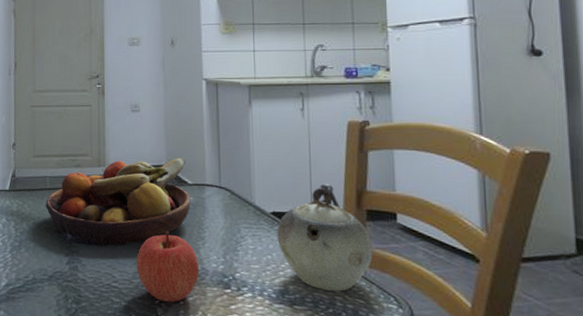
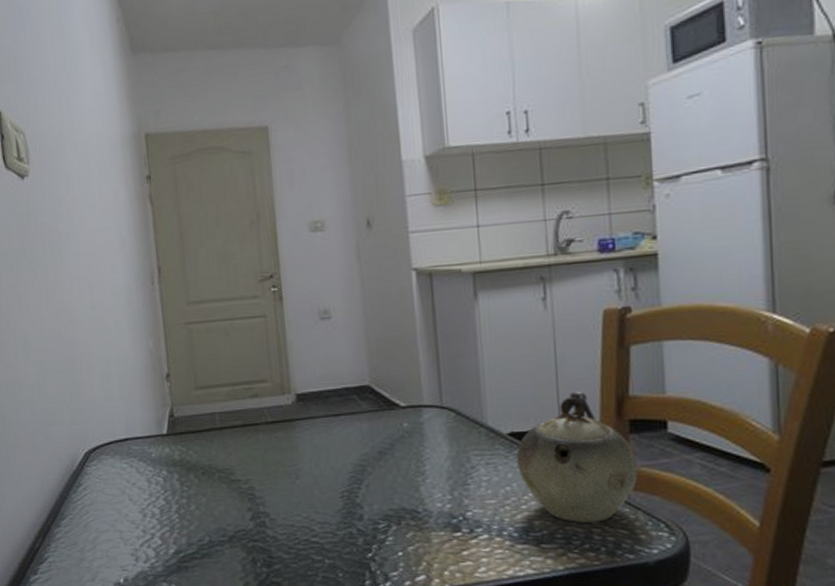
fruit bowl: present [46,157,191,247] -> none [217,373,405,496]
apple: present [137,231,199,302] -> none [340,468,420,554]

